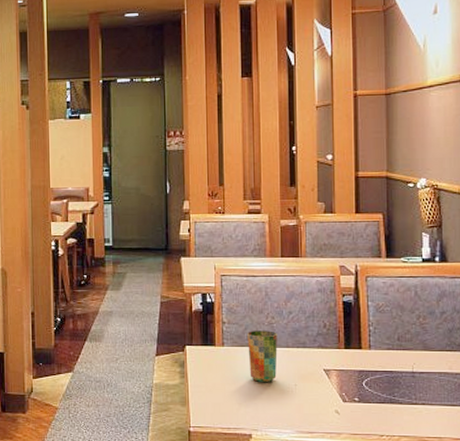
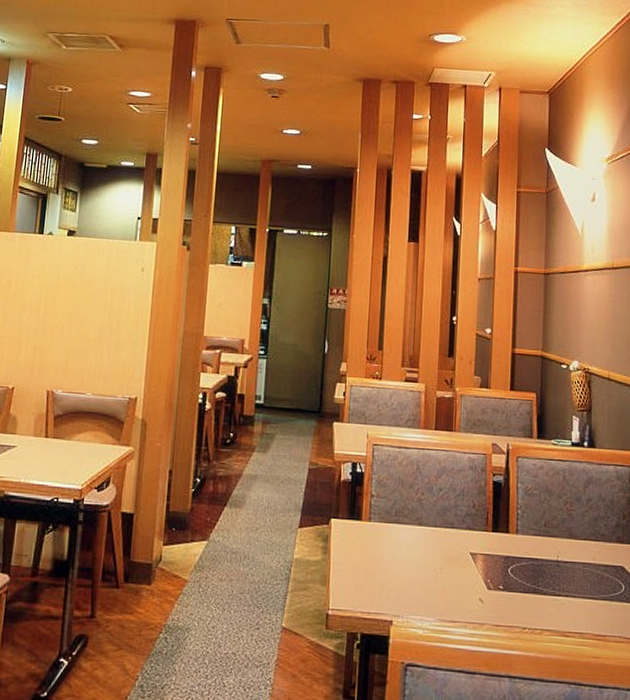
cup: present [247,331,278,382] -> none [395,506,426,563]

